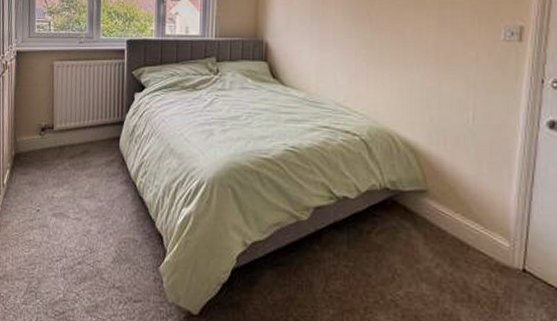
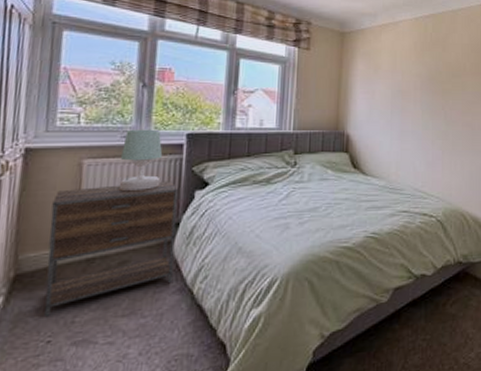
nightstand: none [34,83,122,191] -> present [44,181,178,318]
table lamp: none [79,36,110,90] -> present [118,129,163,191]

